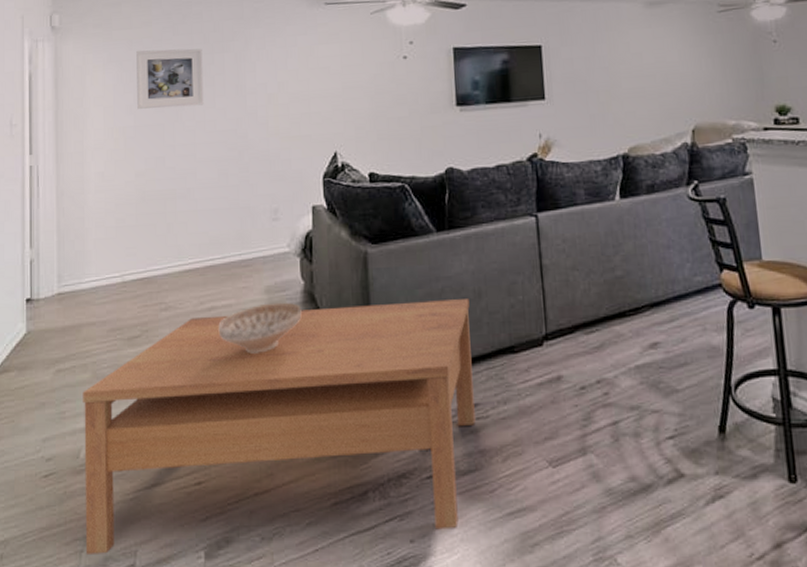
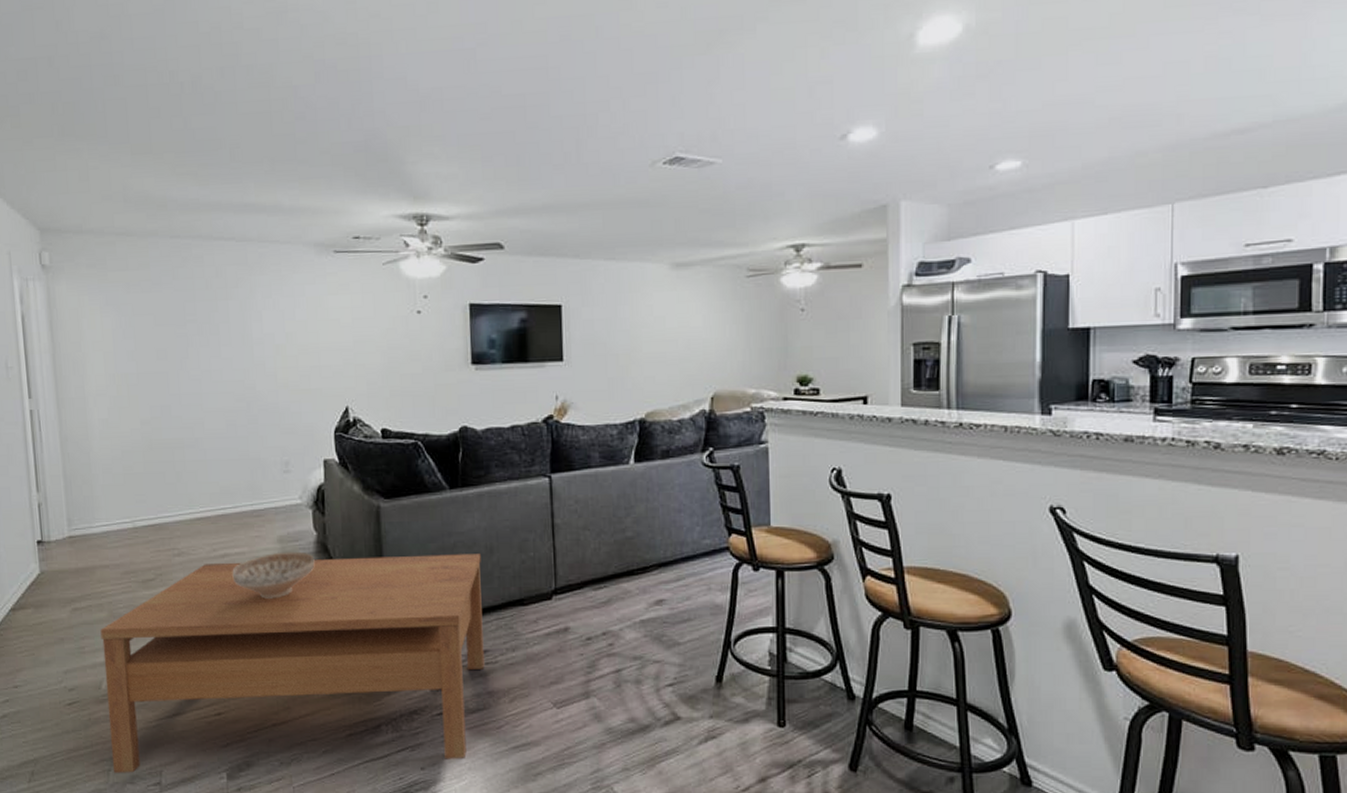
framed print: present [136,48,204,109] -> none [134,293,209,356]

